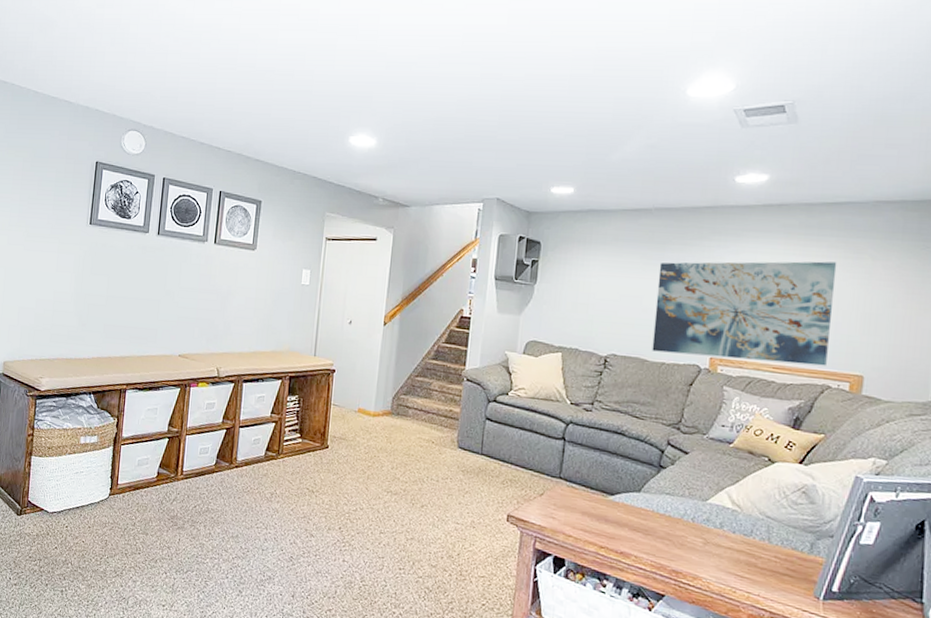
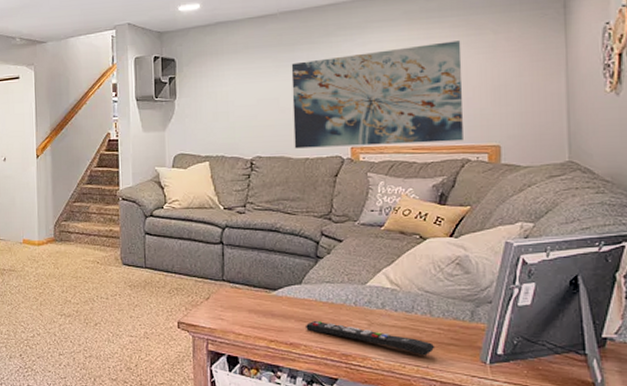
remote control: none [639,532,770,583] -> present [306,321,435,356]

